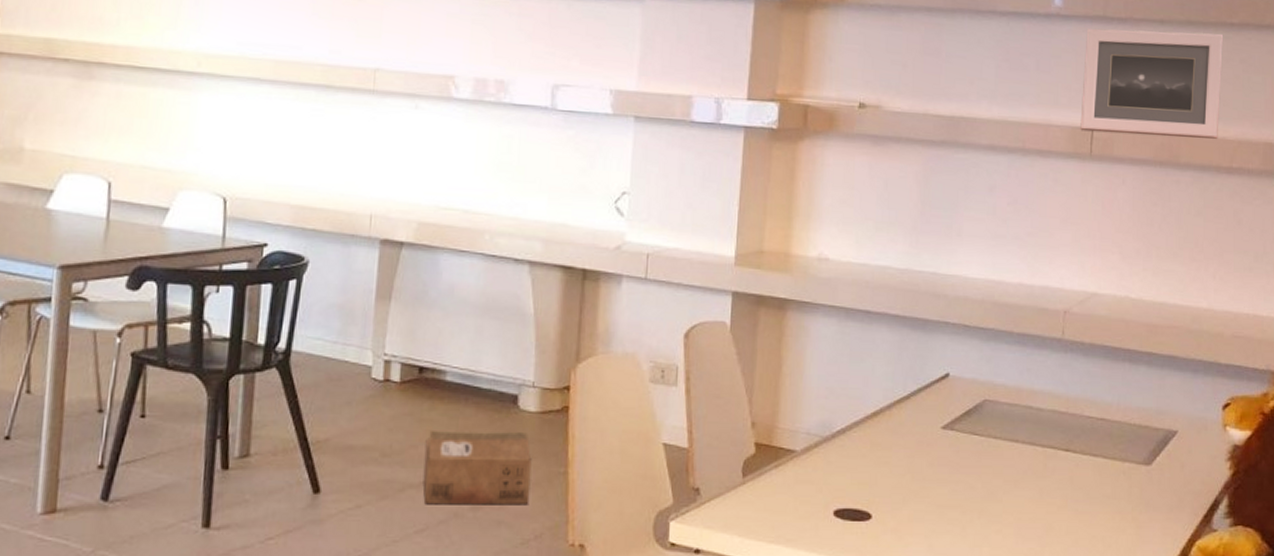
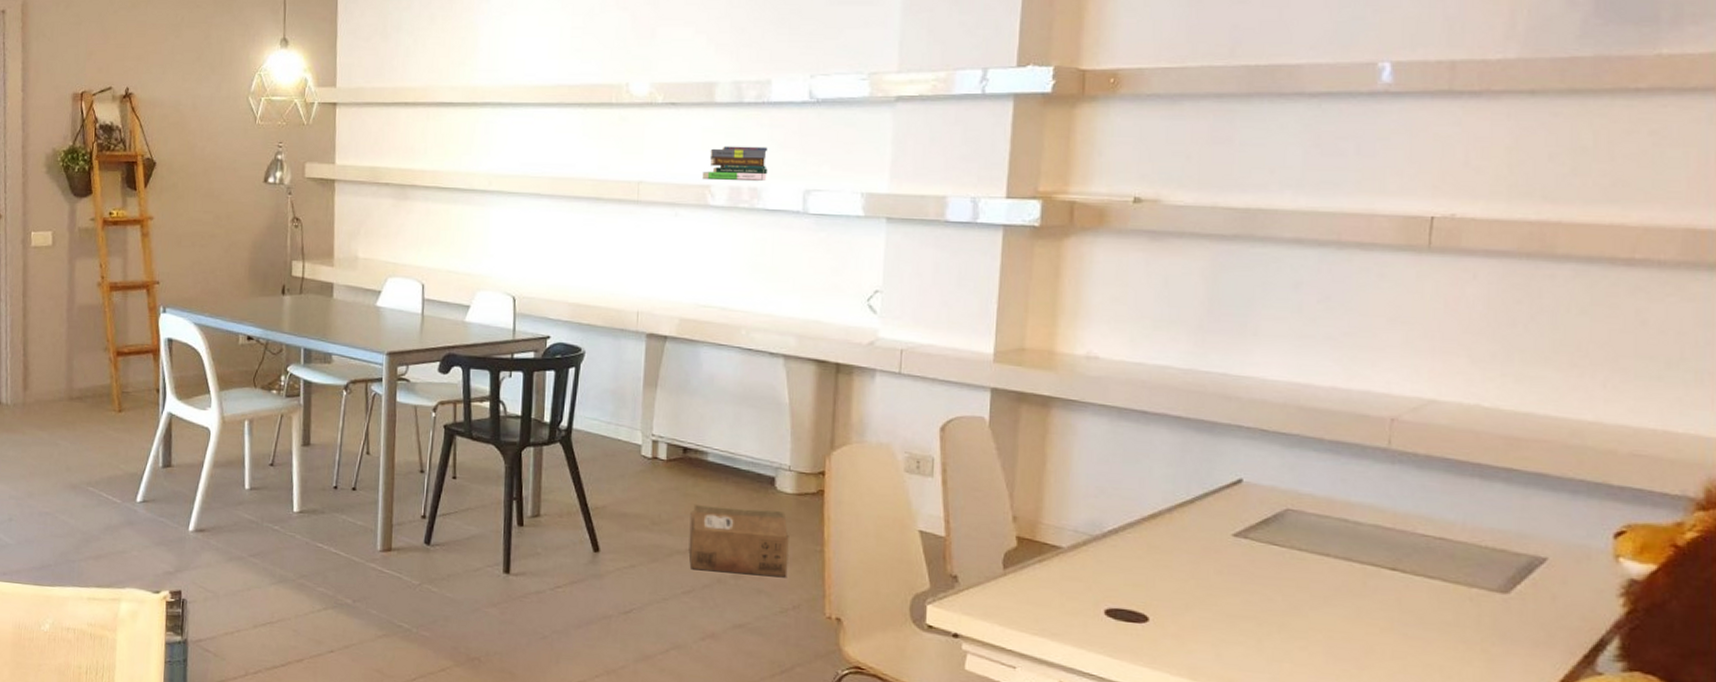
books: none [445,34,515,74] -> present [701,146,768,182]
picture frame: present [1080,28,1224,139] -> none [1415,101,1625,225]

